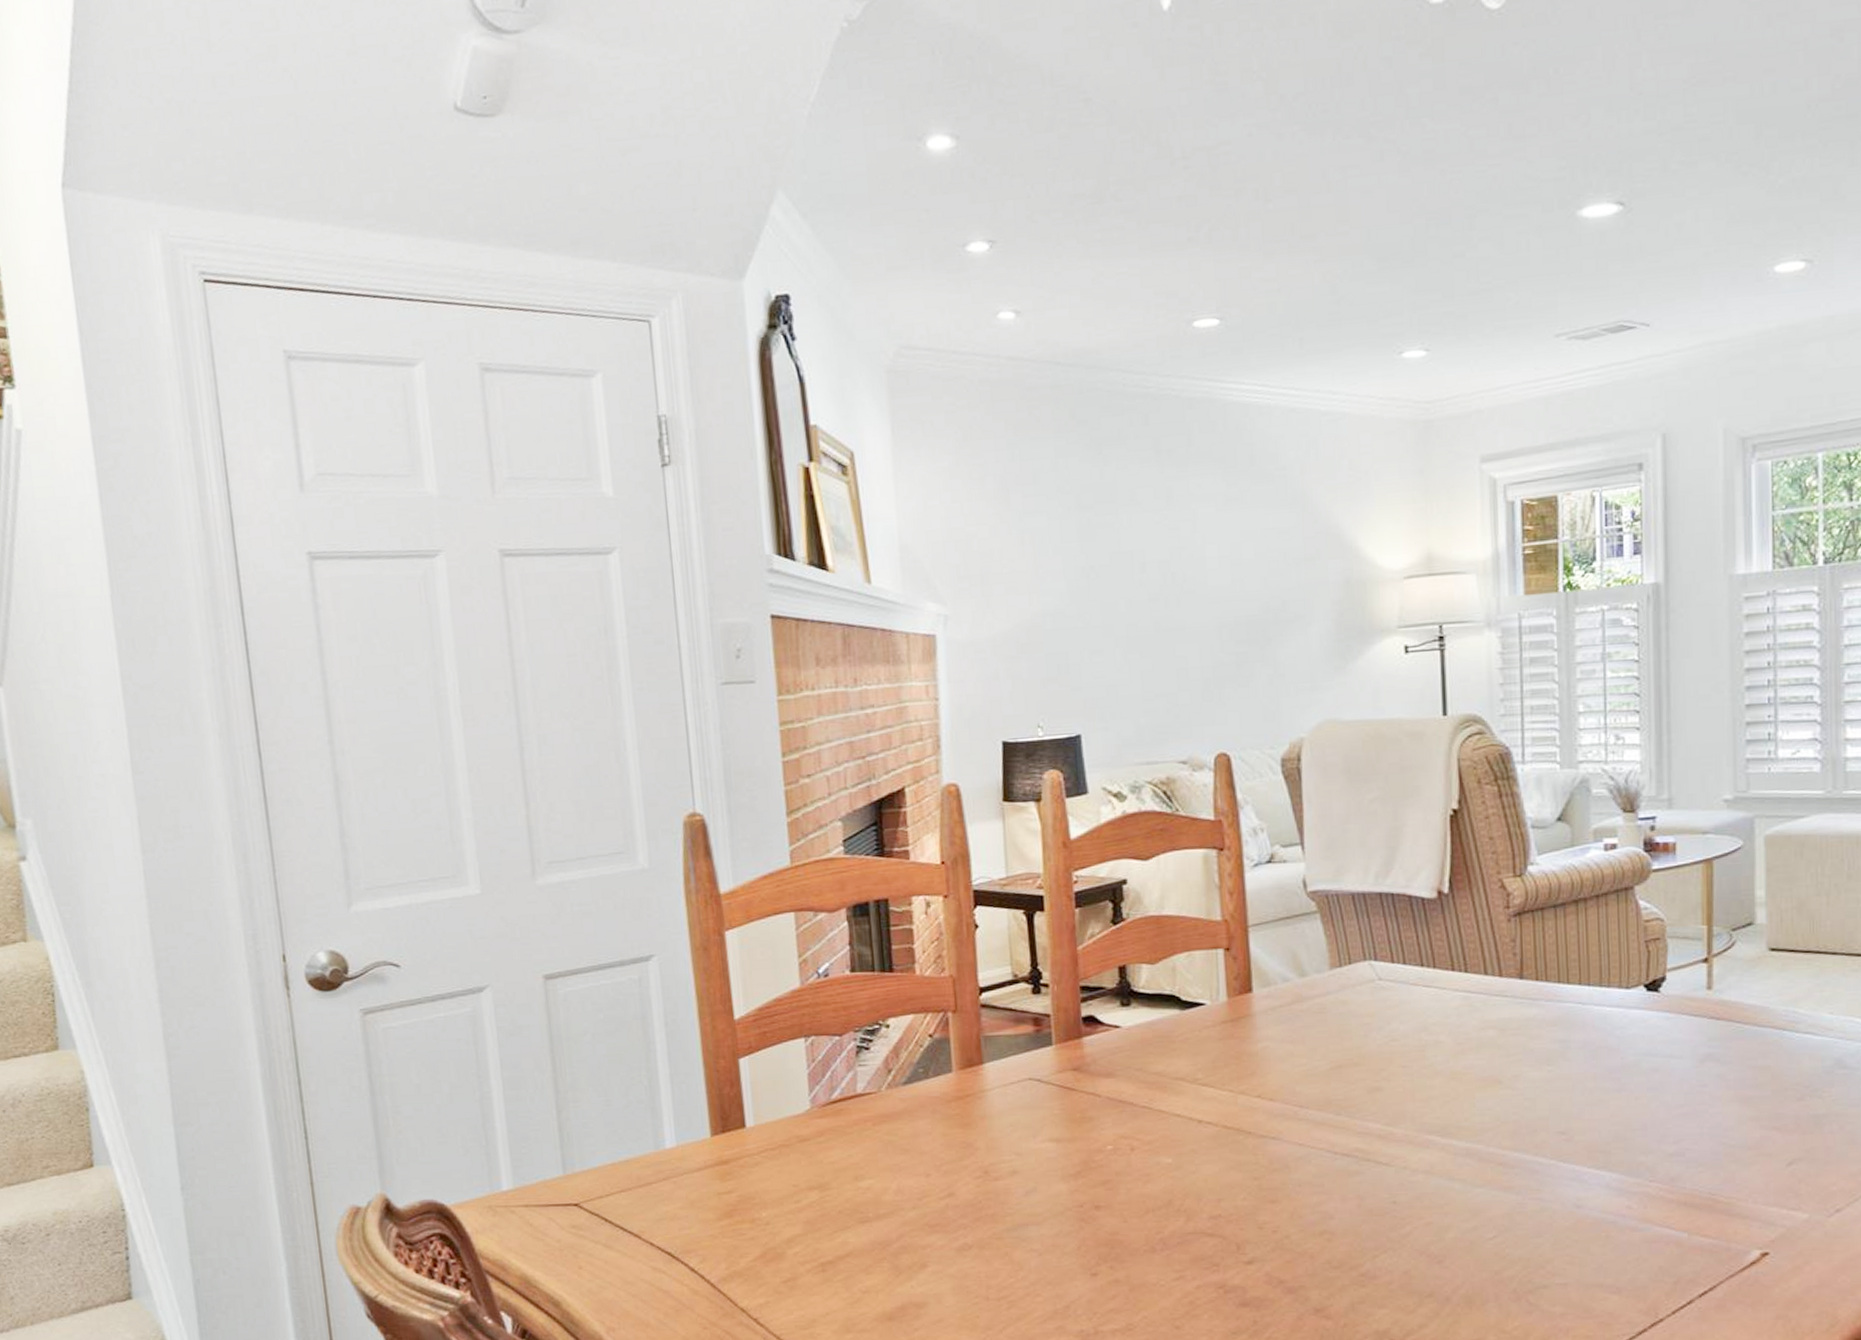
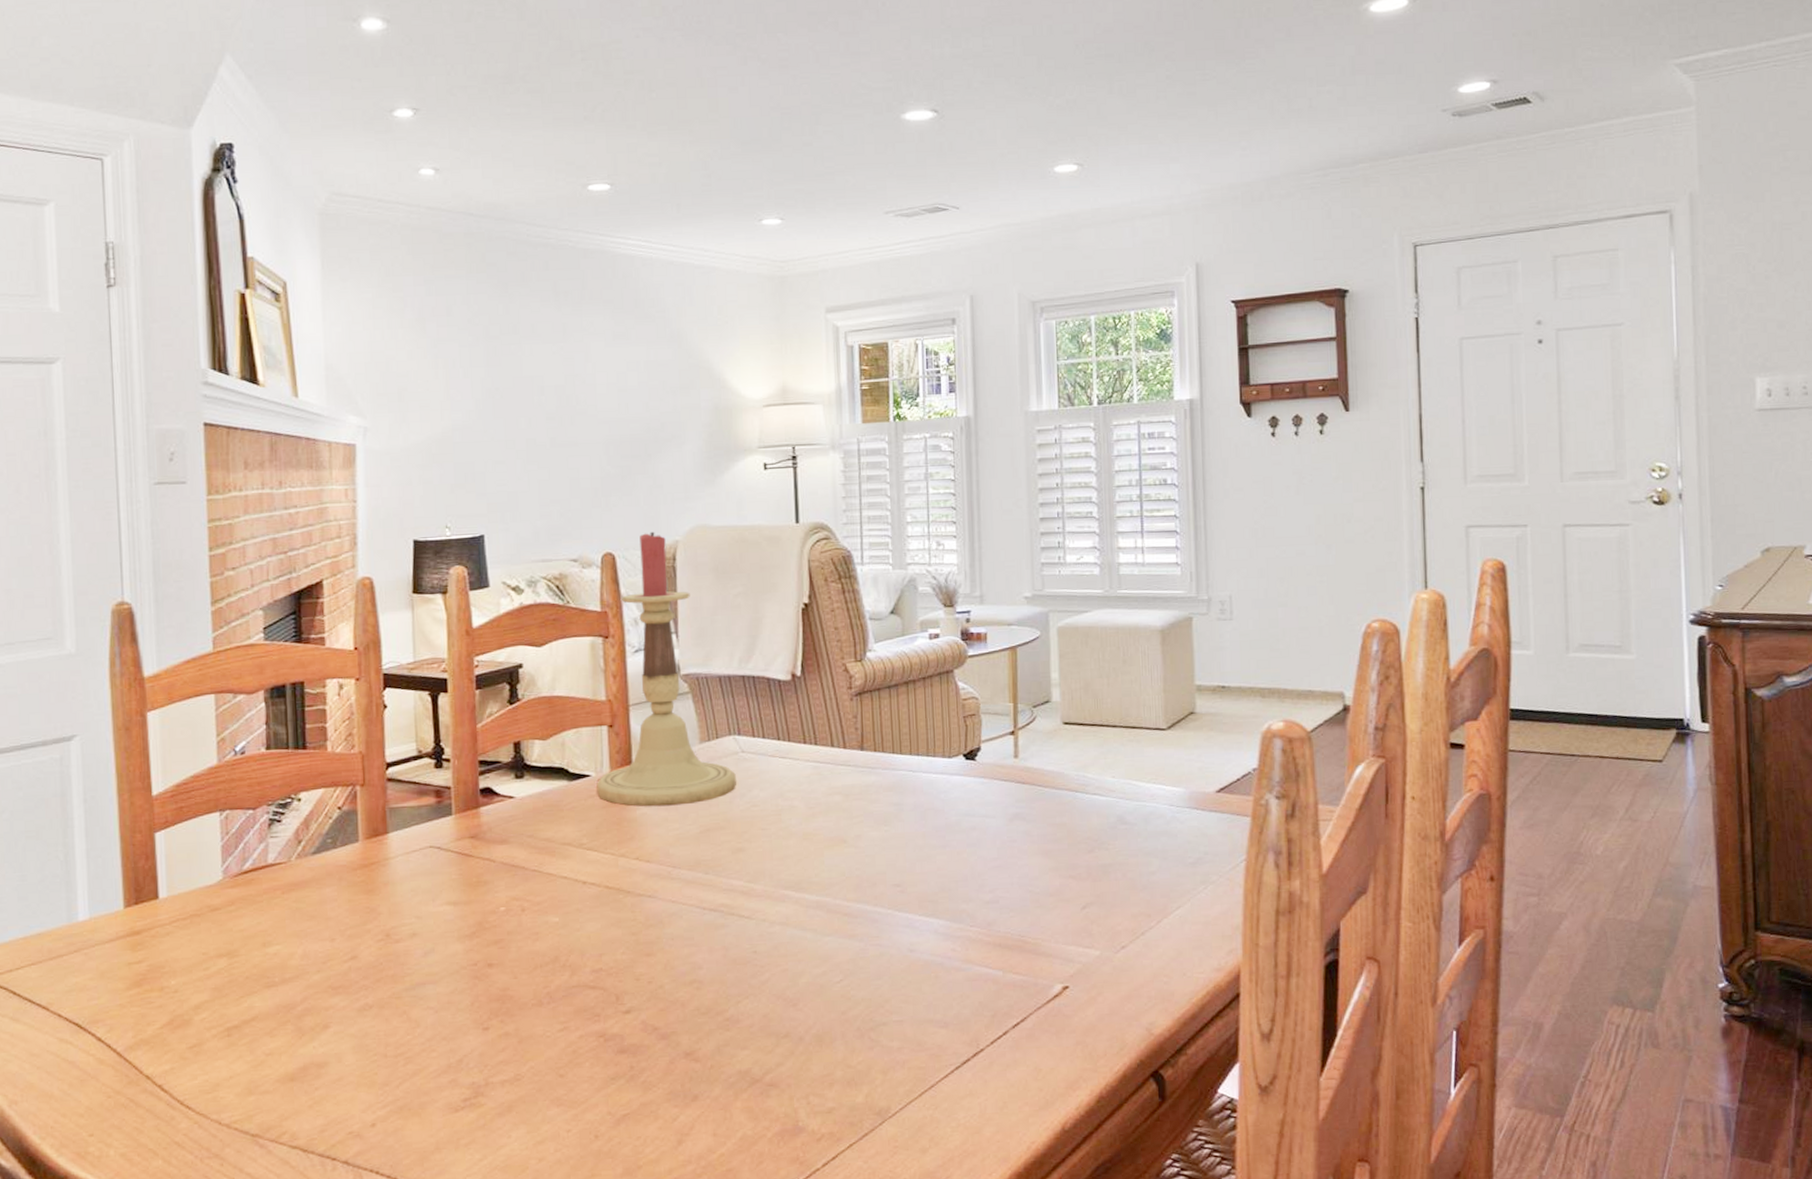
candlestick: none [1212,728,1372,1040] -> present [596,531,736,807]

